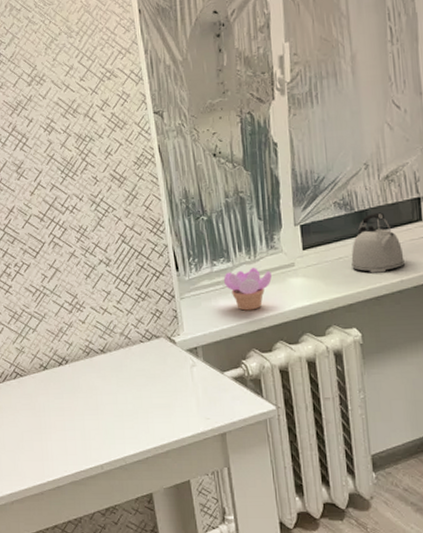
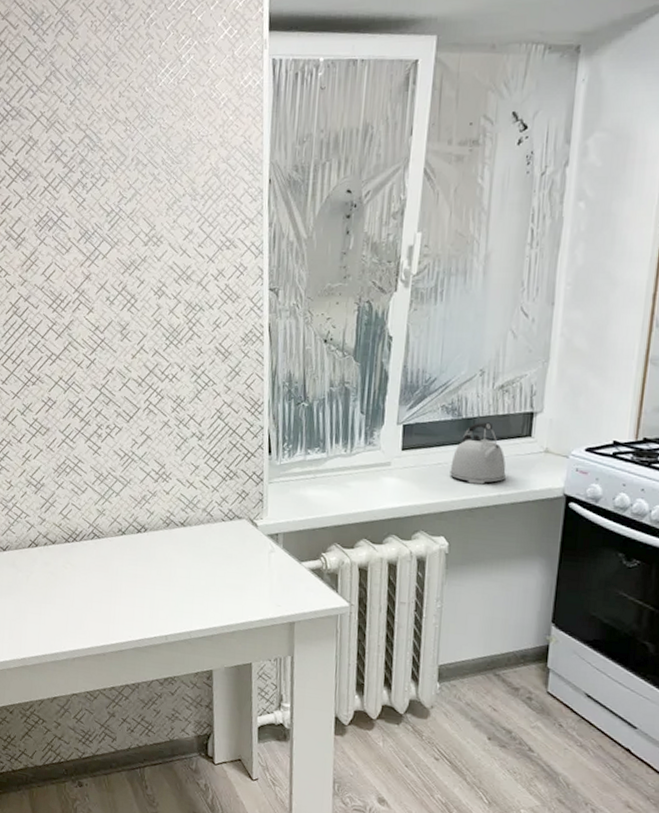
succulent plant: present [224,268,272,311] -> none [316,462,365,505]

